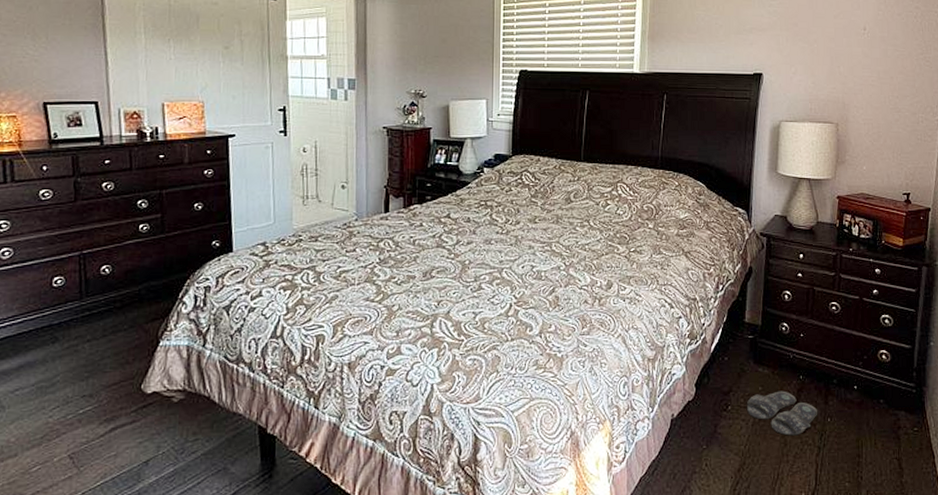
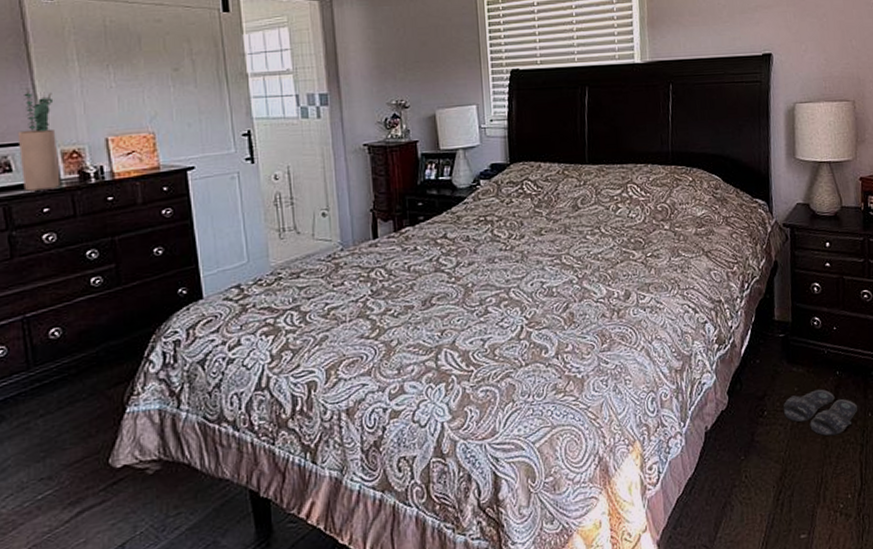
vase: none [89,54,122,145] -> present [17,88,61,192]

